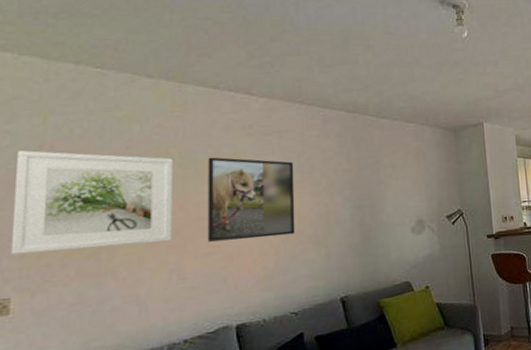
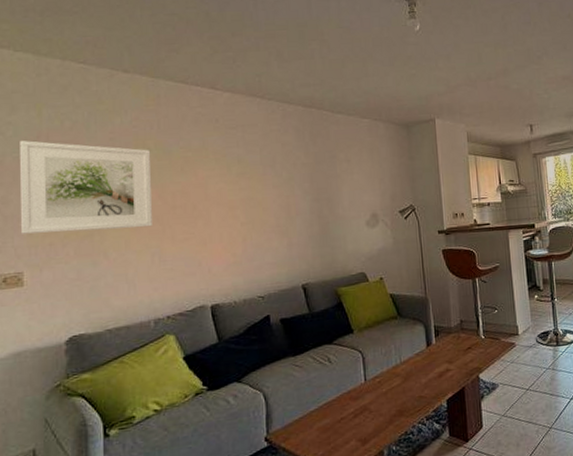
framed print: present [207,157,295,242] -> none [180,149,260,229]

